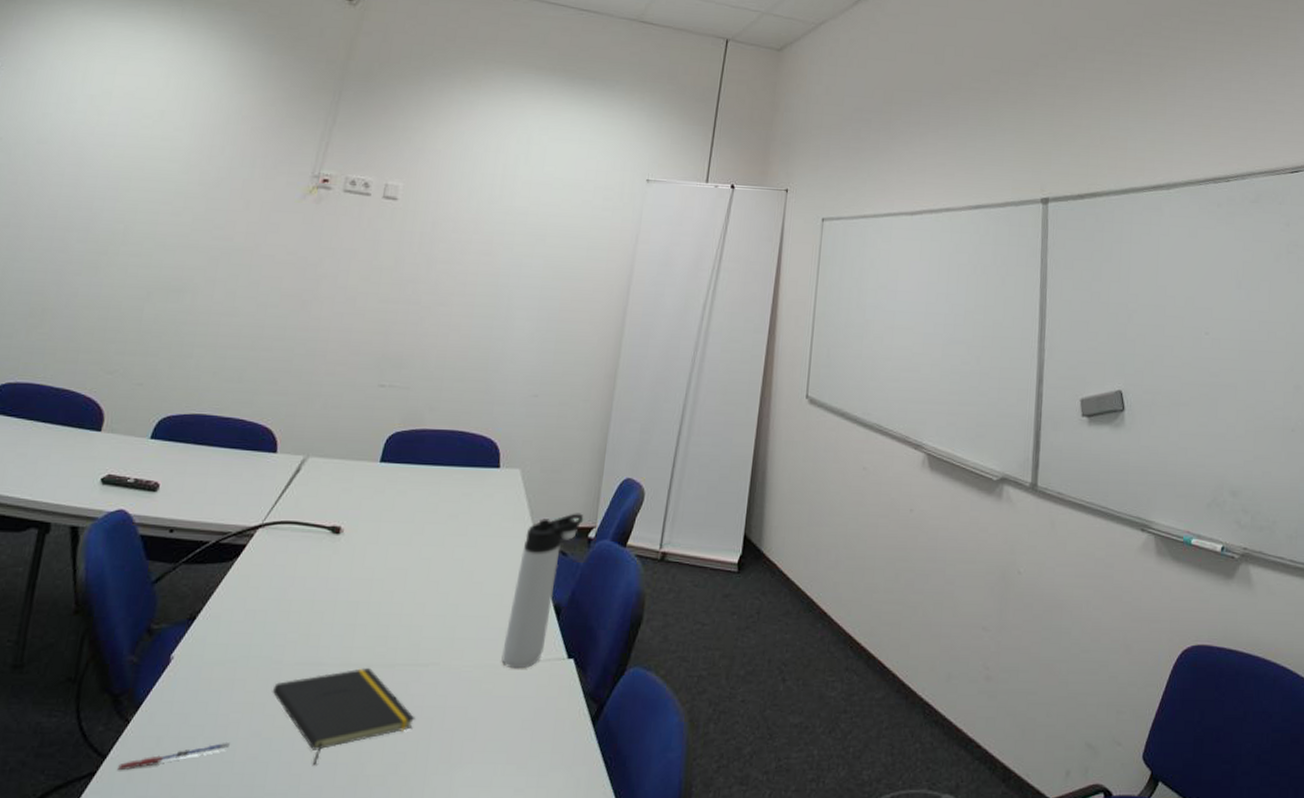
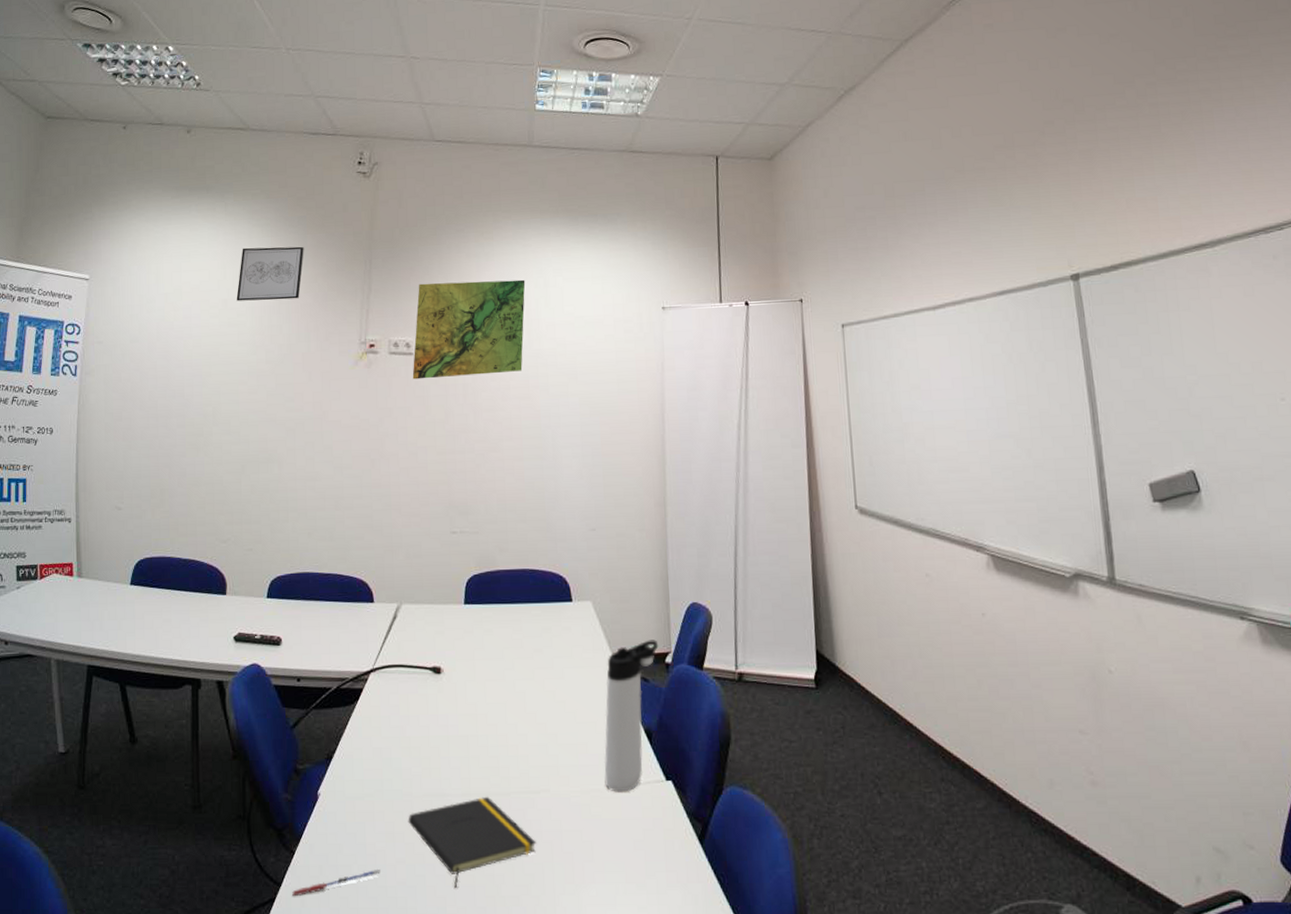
wall art: none [176,58,267,121] -> present [236,246,304,301]
map: none [365,123,508,226] -> present [412,279,526,380]

